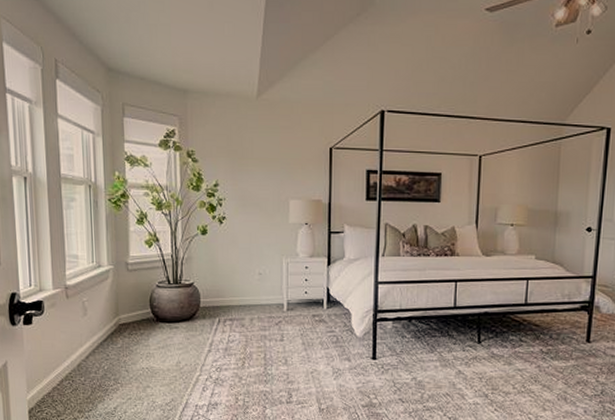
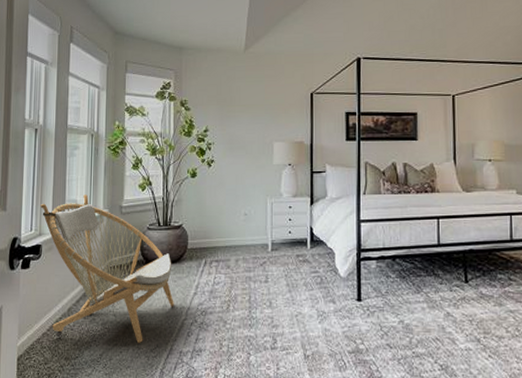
armchair: none [38,250,188,397] -> present [40,194,174,343]

